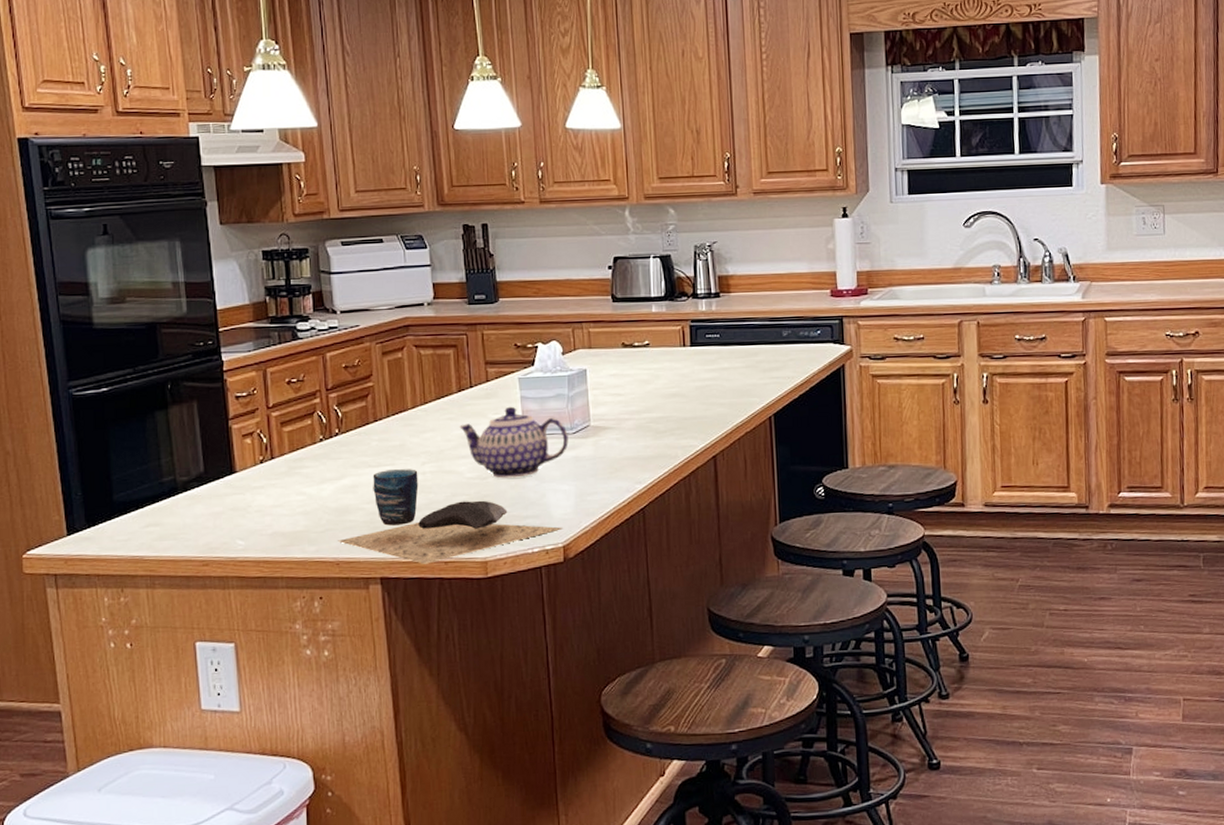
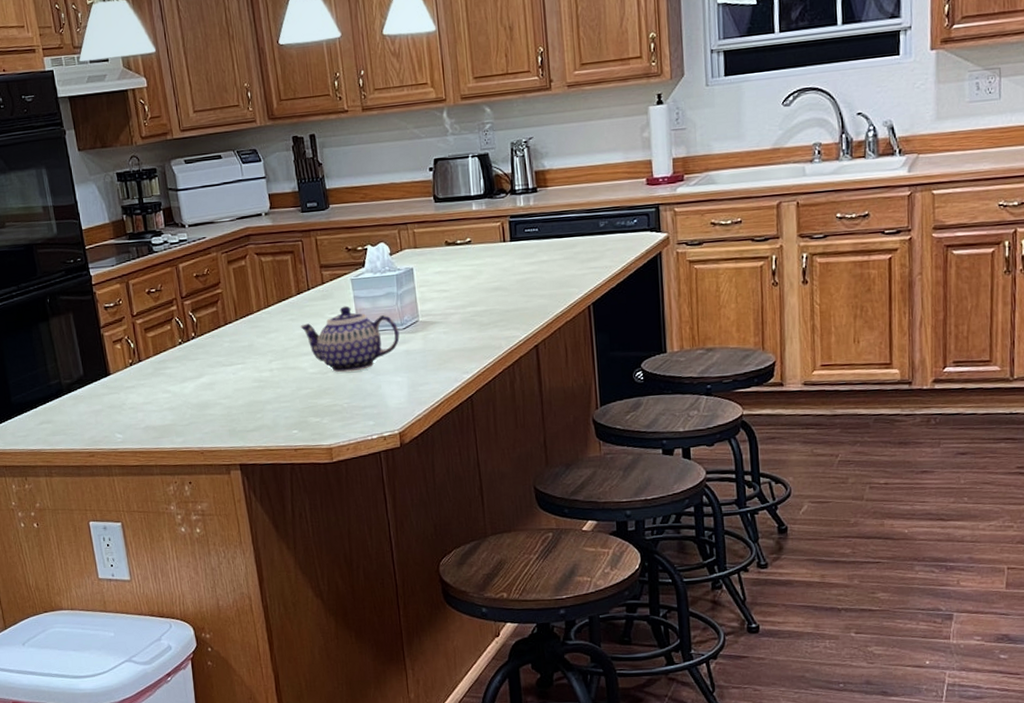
cup: present [338,469,563,564] -> none [201,366,398,452]

